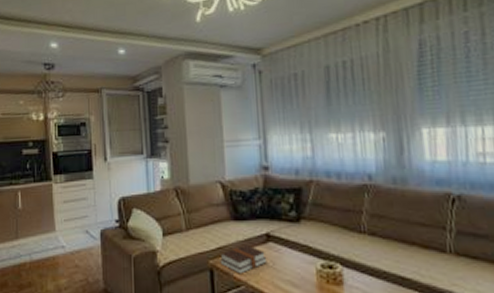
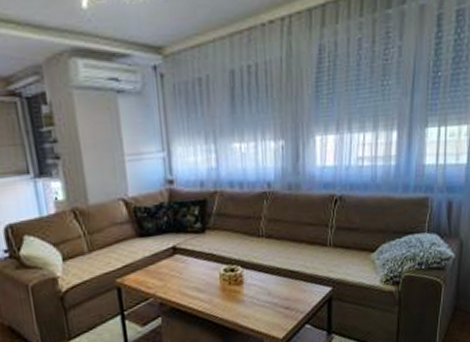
hardback book: present [220,244,267,274] -> none [127,259,174,288]

